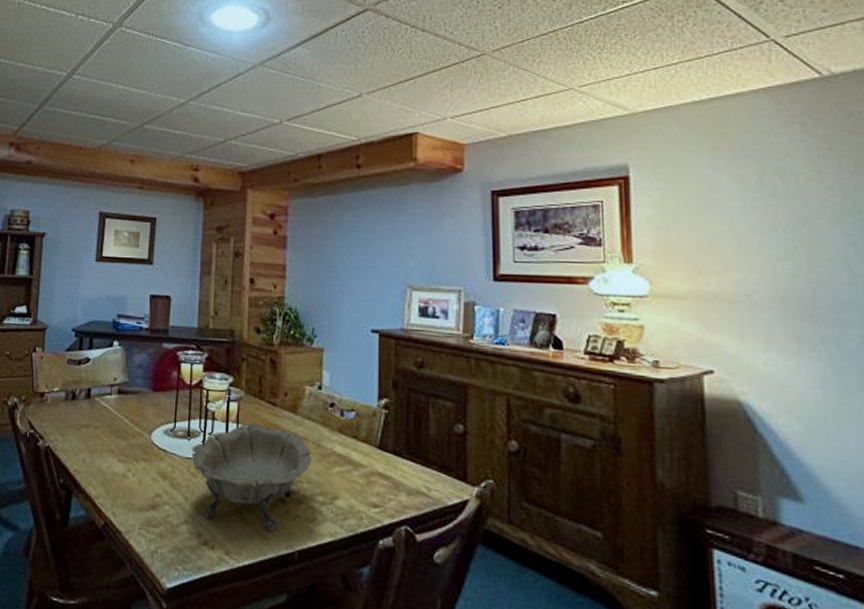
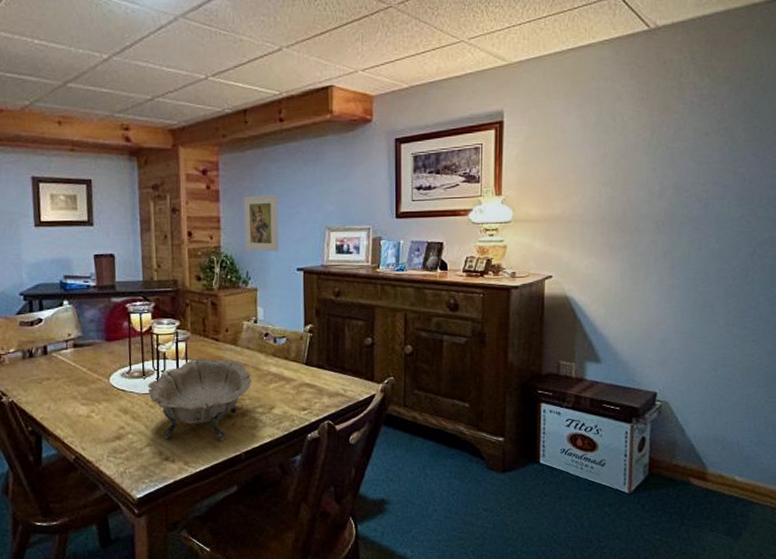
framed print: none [311,244,351,309] -> present [243,194,279,252]

